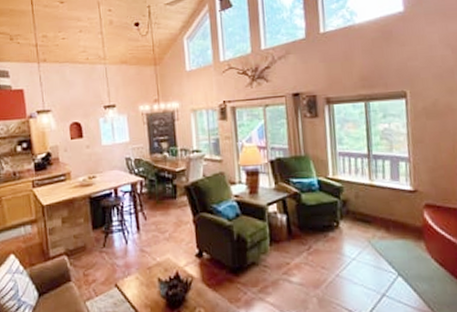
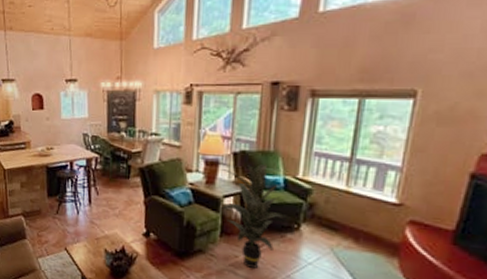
indoor plant: none [262,169,326,273] -> present [220,165,287,269]

